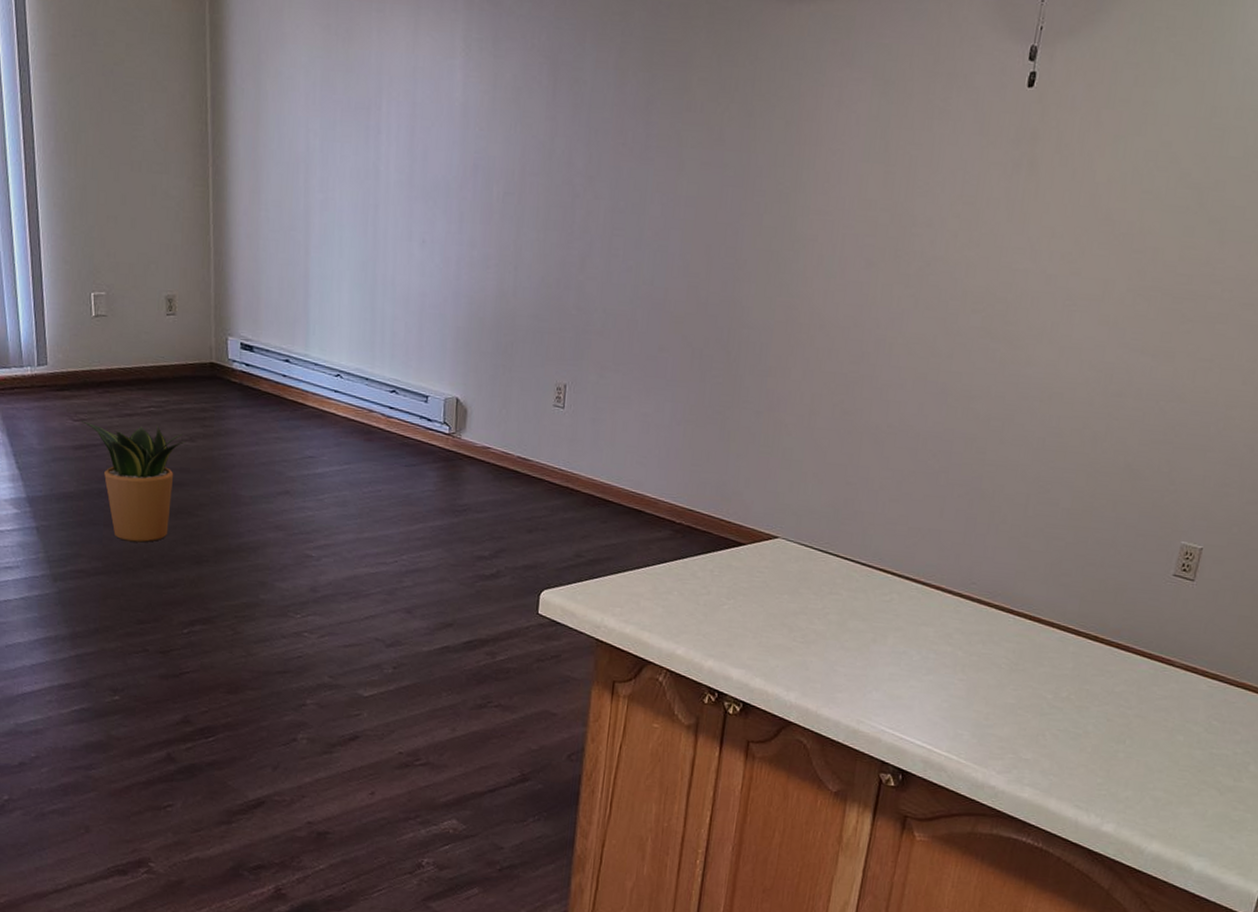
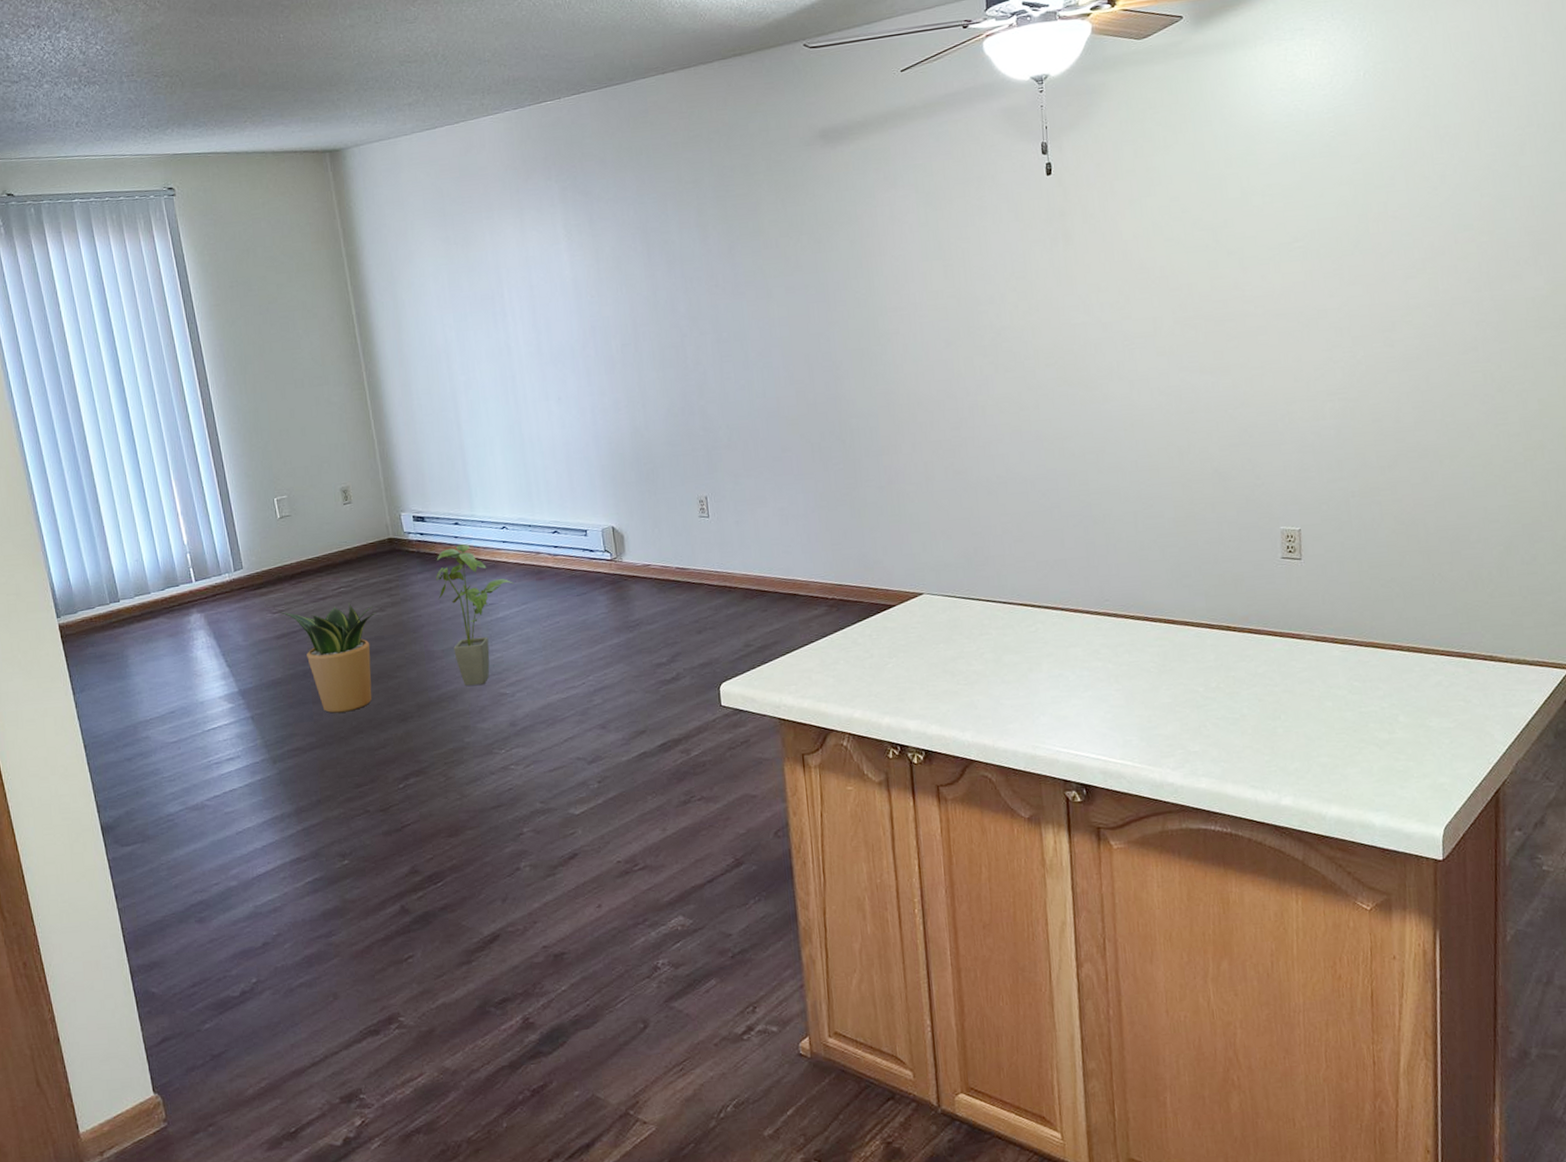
house plant: none [254,385,341,541] -> present [436,544,515,686]

